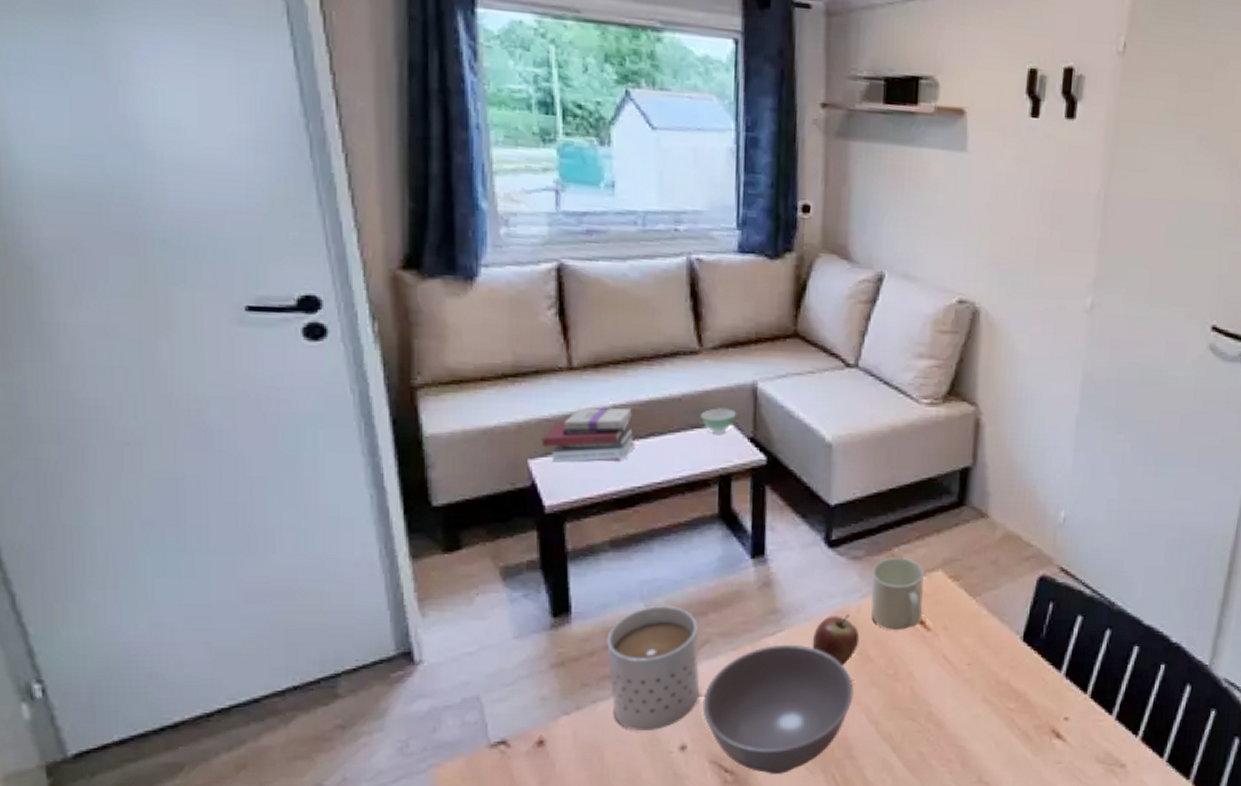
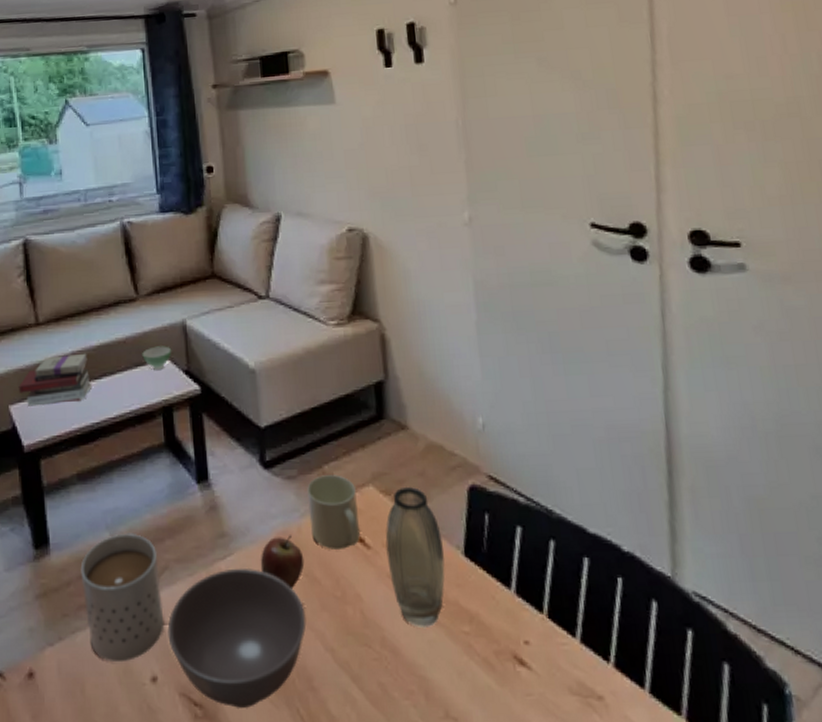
vase: none [945,573,1004,704] -> present [385,486,445,628]

